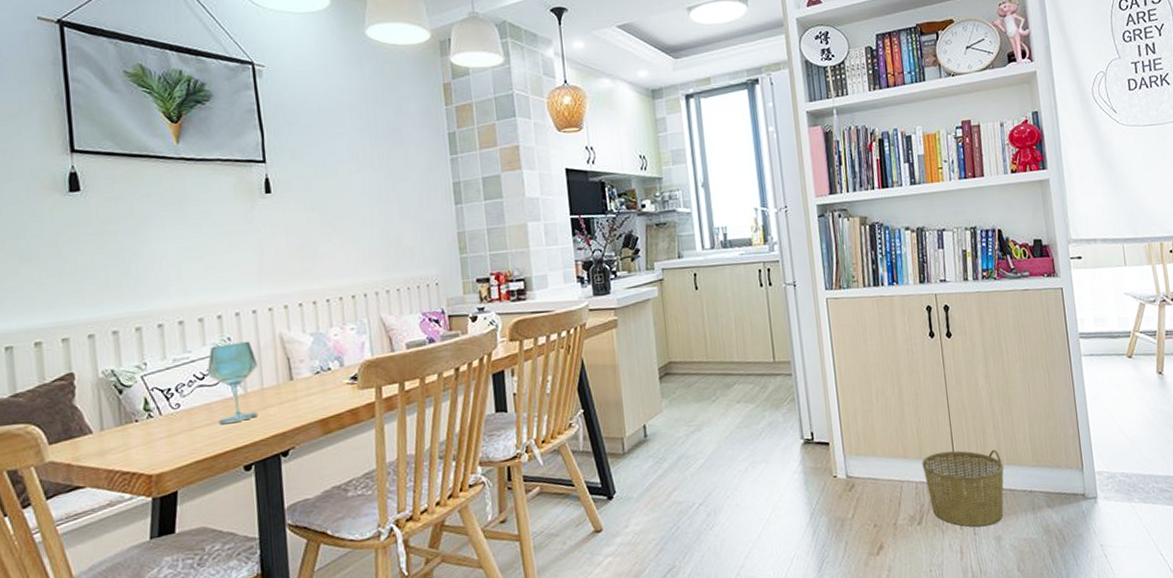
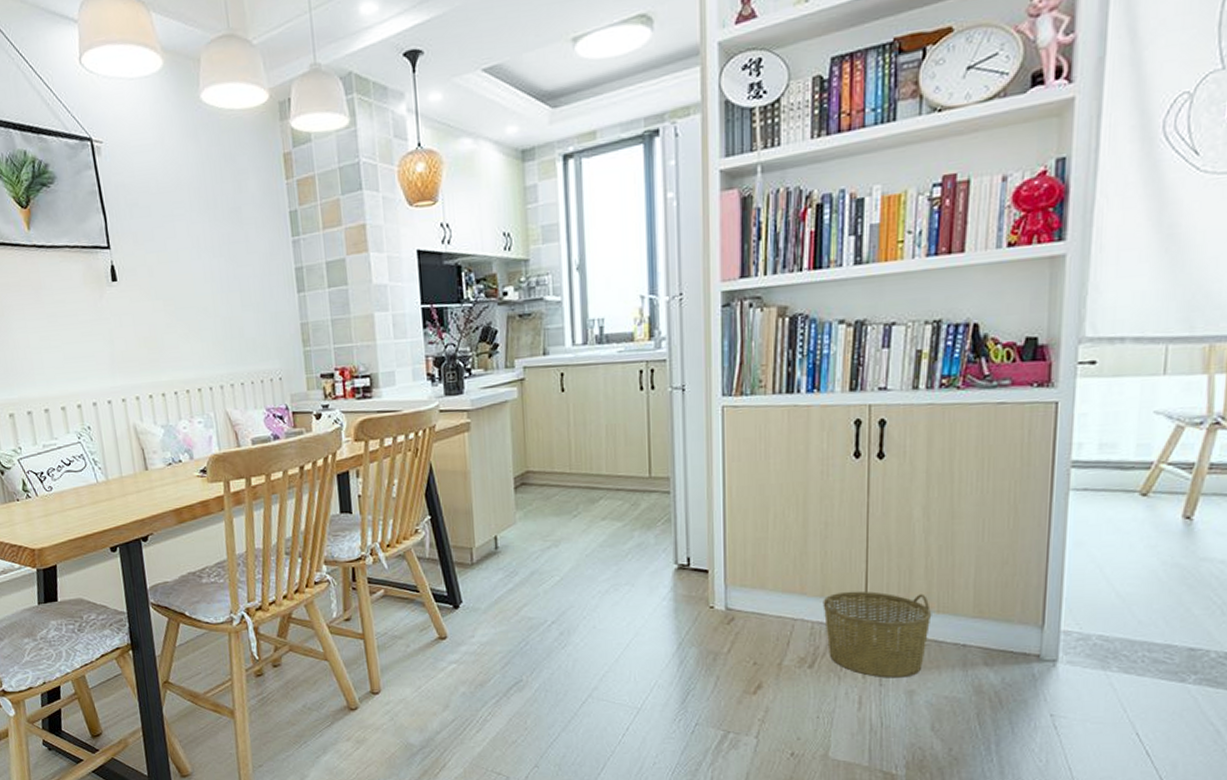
wine glass: present [207,341,259,424] -> none [72,430,120,508]

